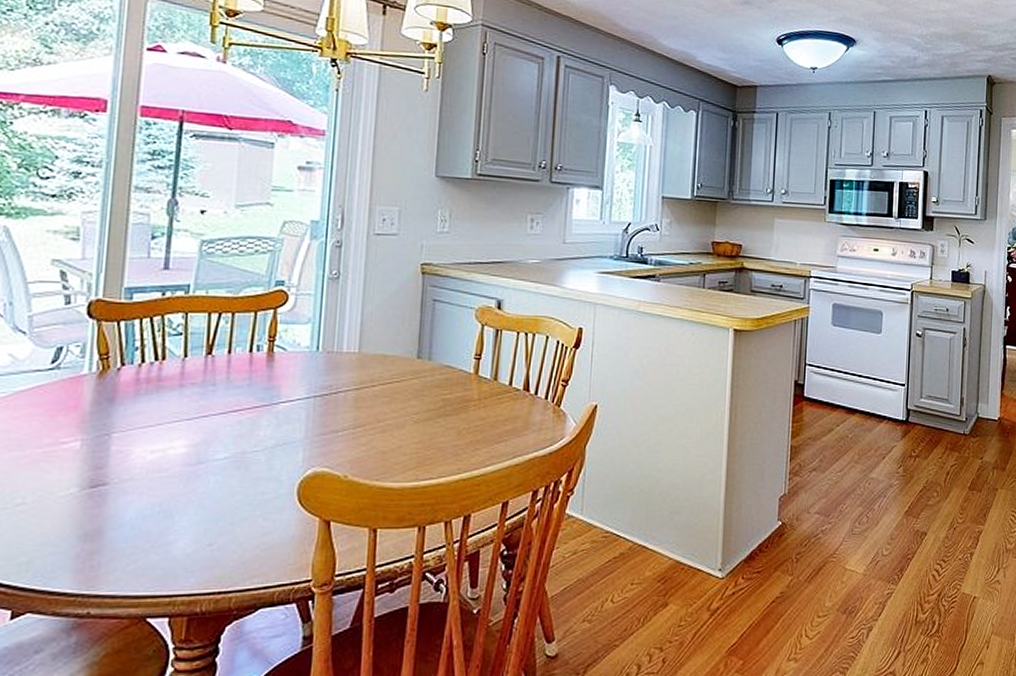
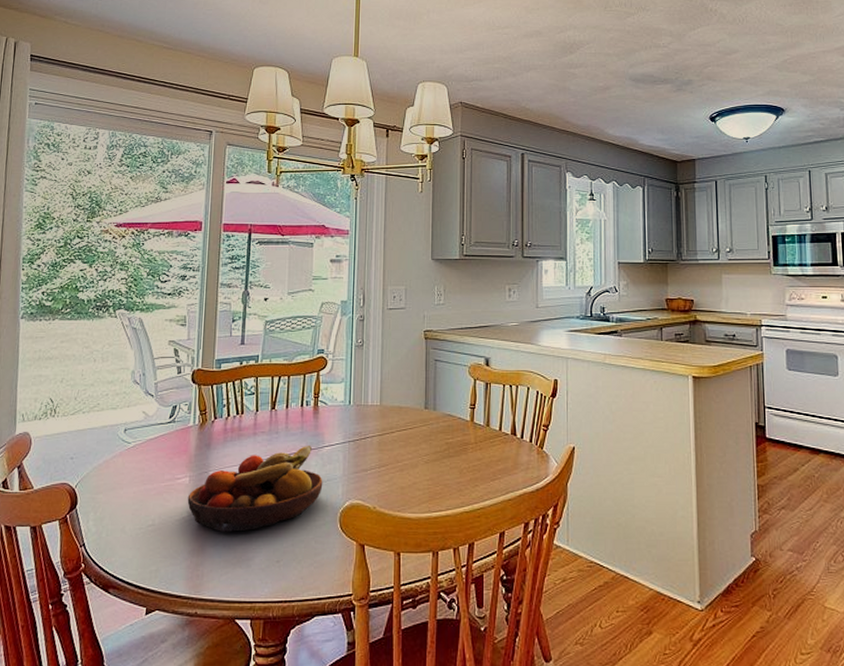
fruit bowl: none [77,401,277,510] -> present [187,446,323,532]

